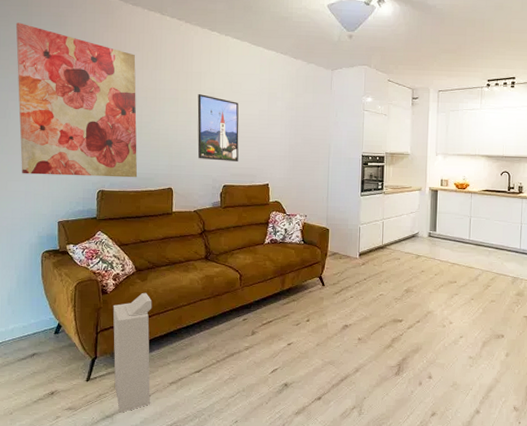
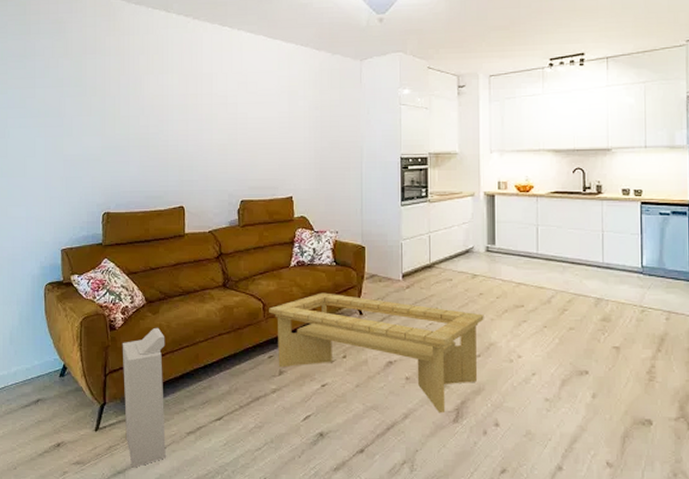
wall art: present [15,22,138,178] -> none [13,33,146,198]
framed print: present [197,94,239,161] -> none [209,98,257,173]
coffee table: none [245,266,424,368] -> present [269,292,484,414]

